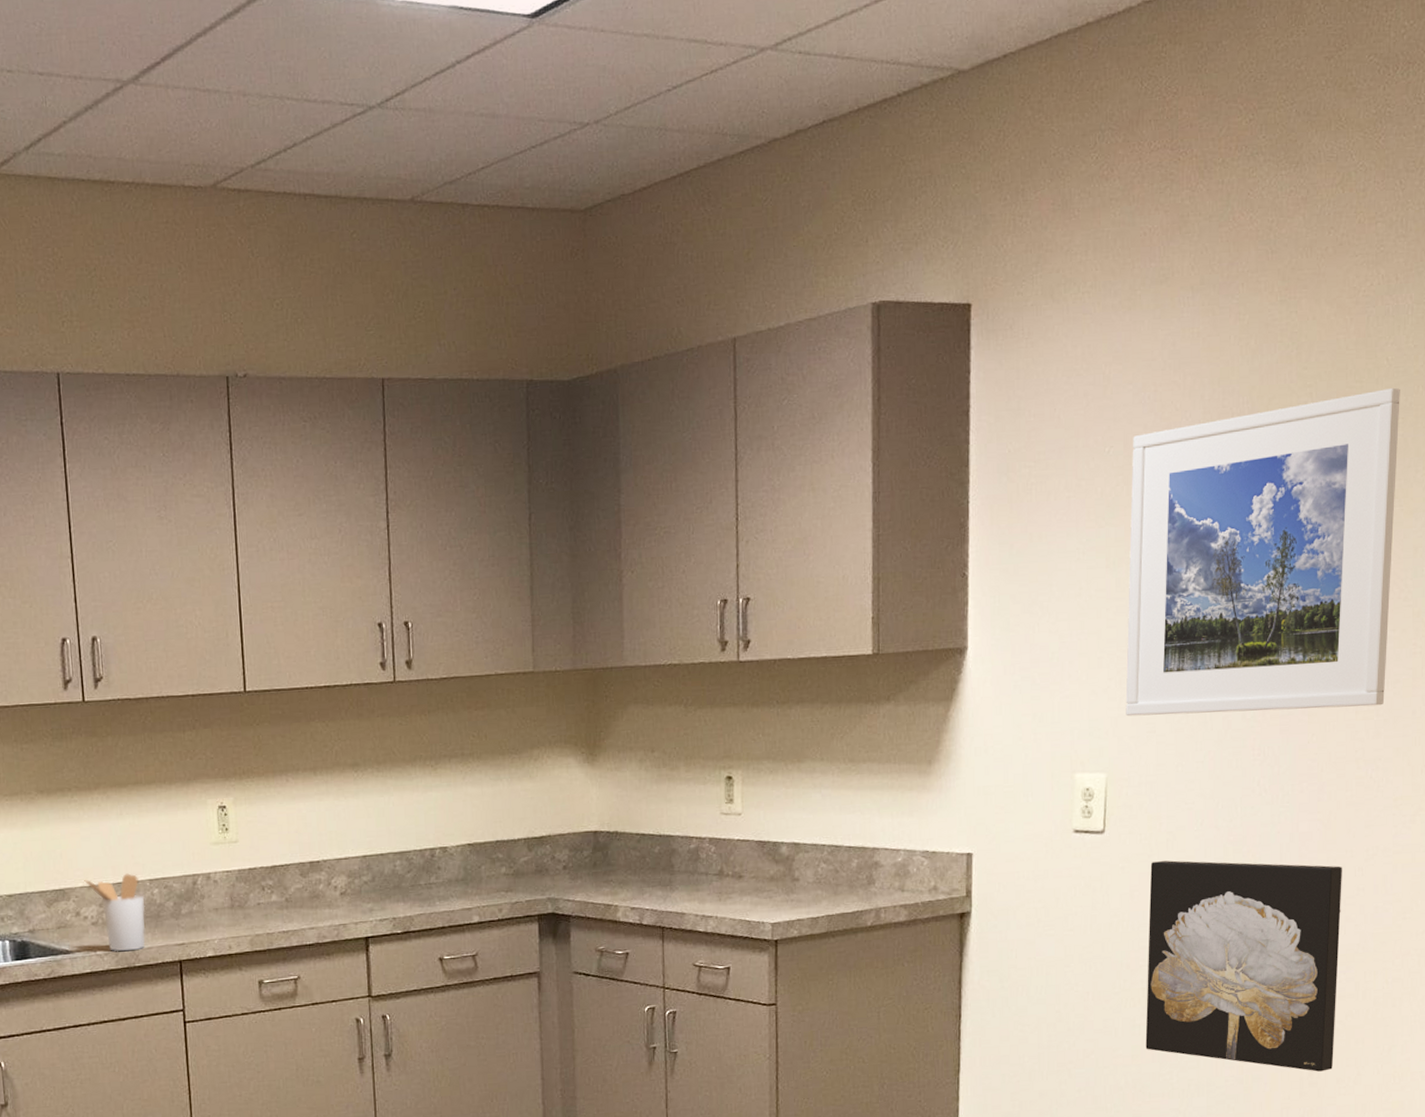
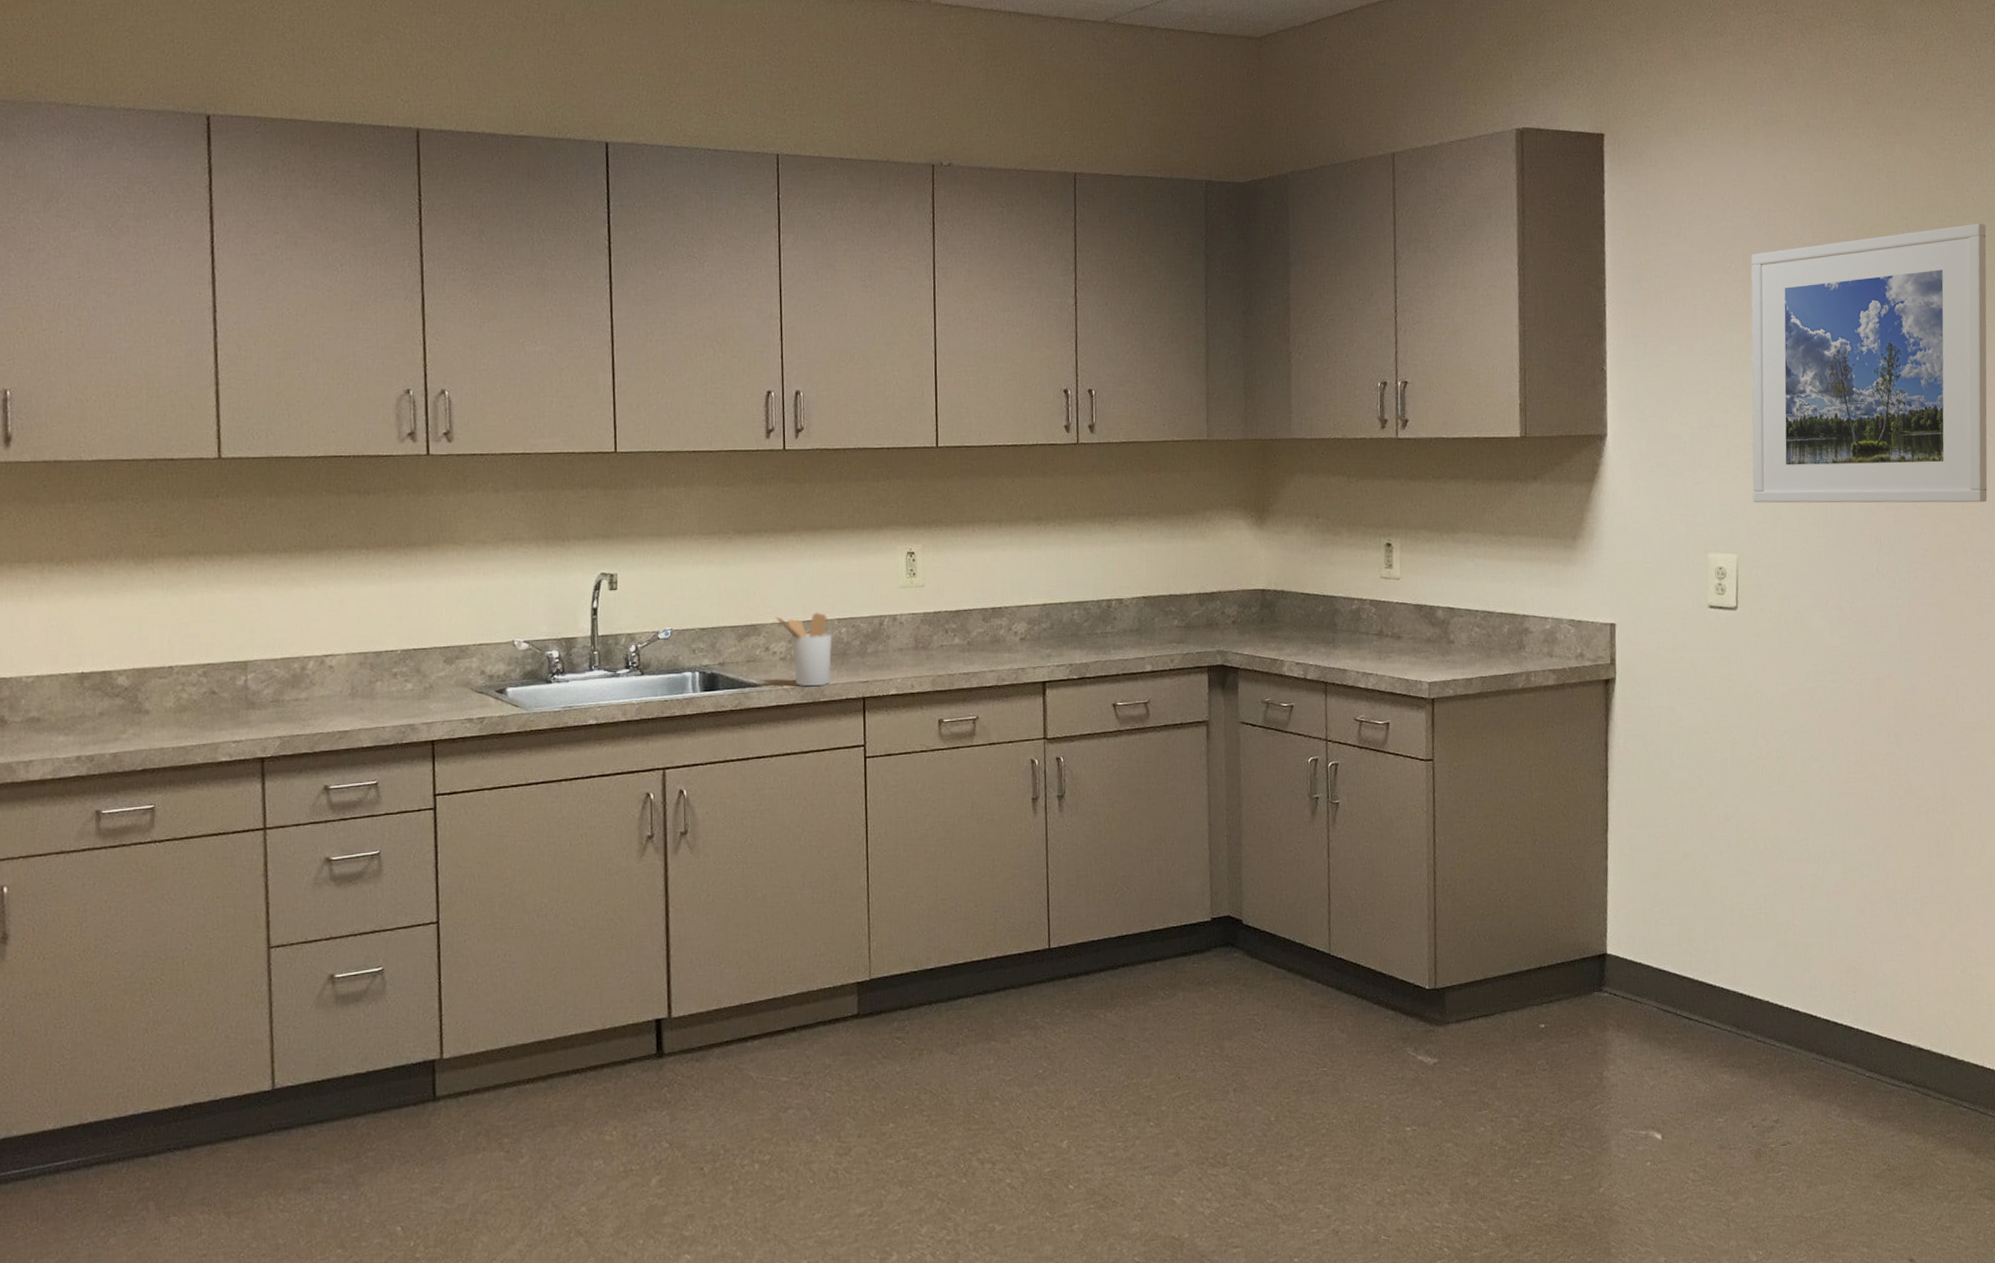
wall art: present [1145,860,1342,1072] -> none [1780,637,1959,843]

